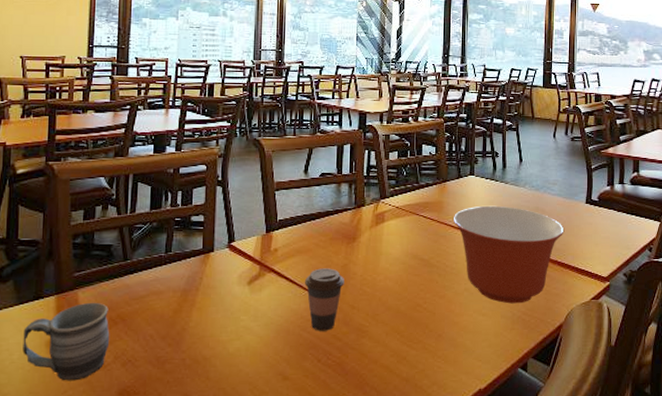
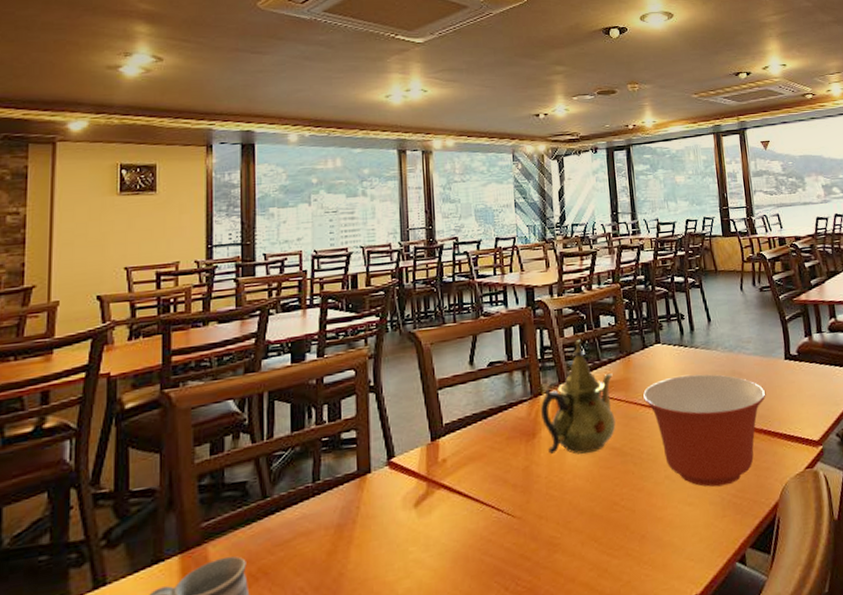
coffee cup: present [304,268,344,331] -> none [480,473,527,553]
teapot: none [361,164,429,261] -> present [540,340,616,454]

